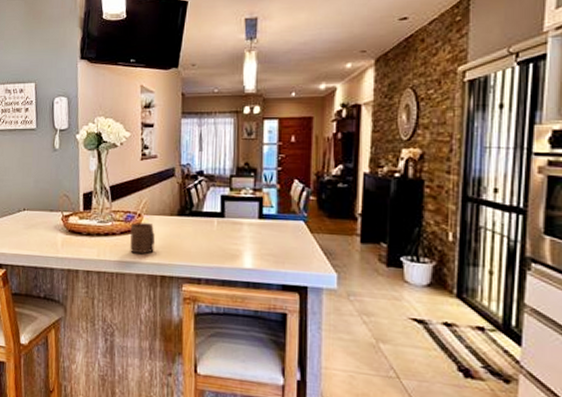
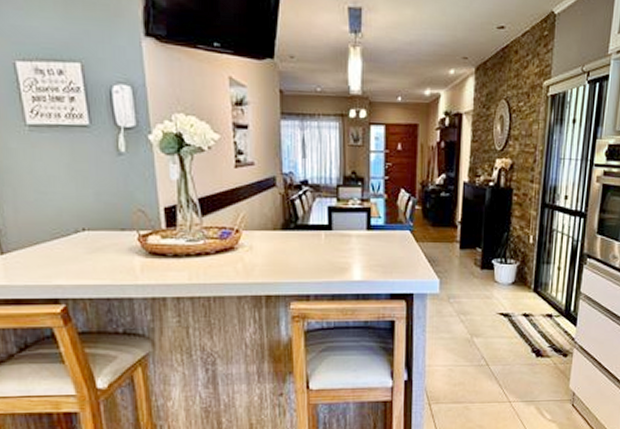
cup: present [130,222,156,254] -> none [226,239,258,274]

